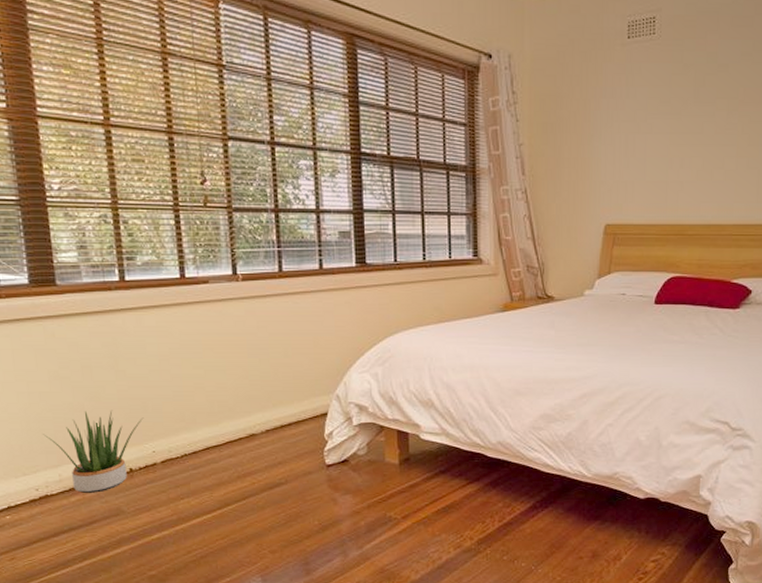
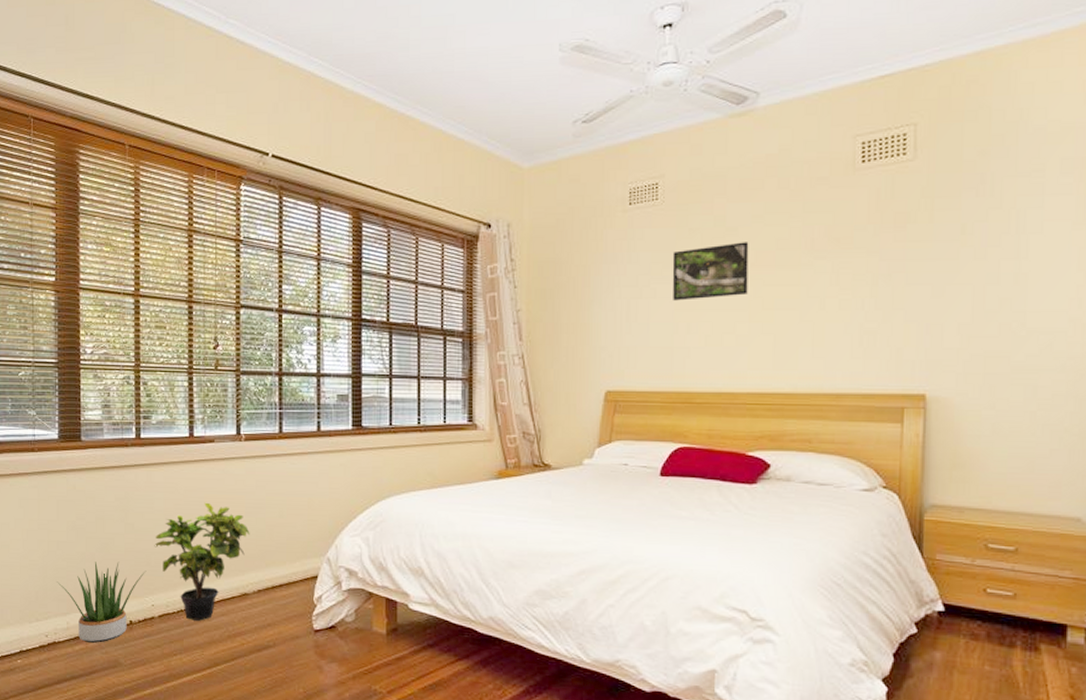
potted plant: none [150,345,254,464] -> present [154,502,250,621]
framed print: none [667,79,738,136] -> present [672,242,749,301]

